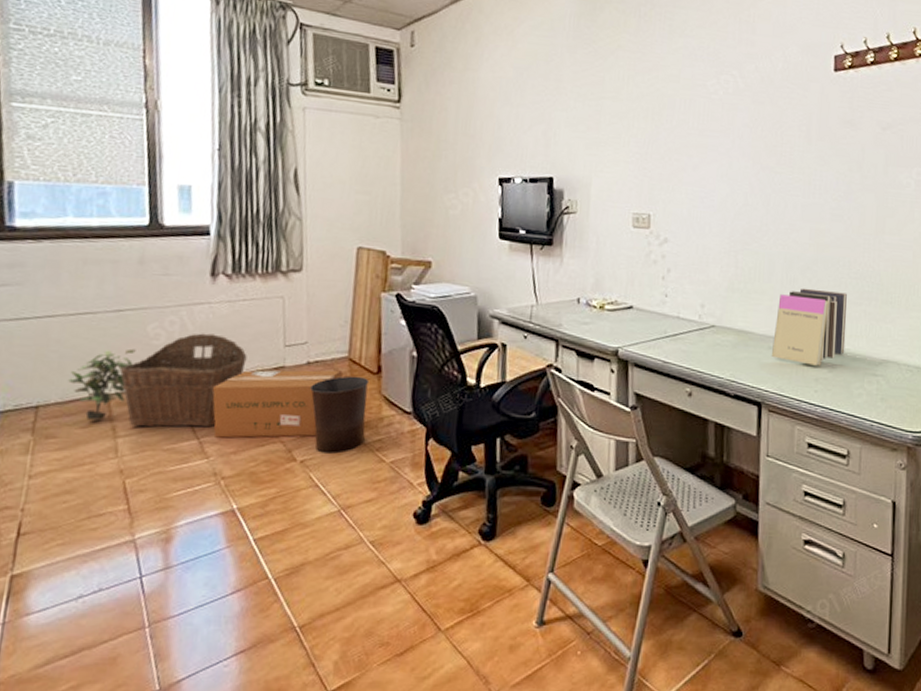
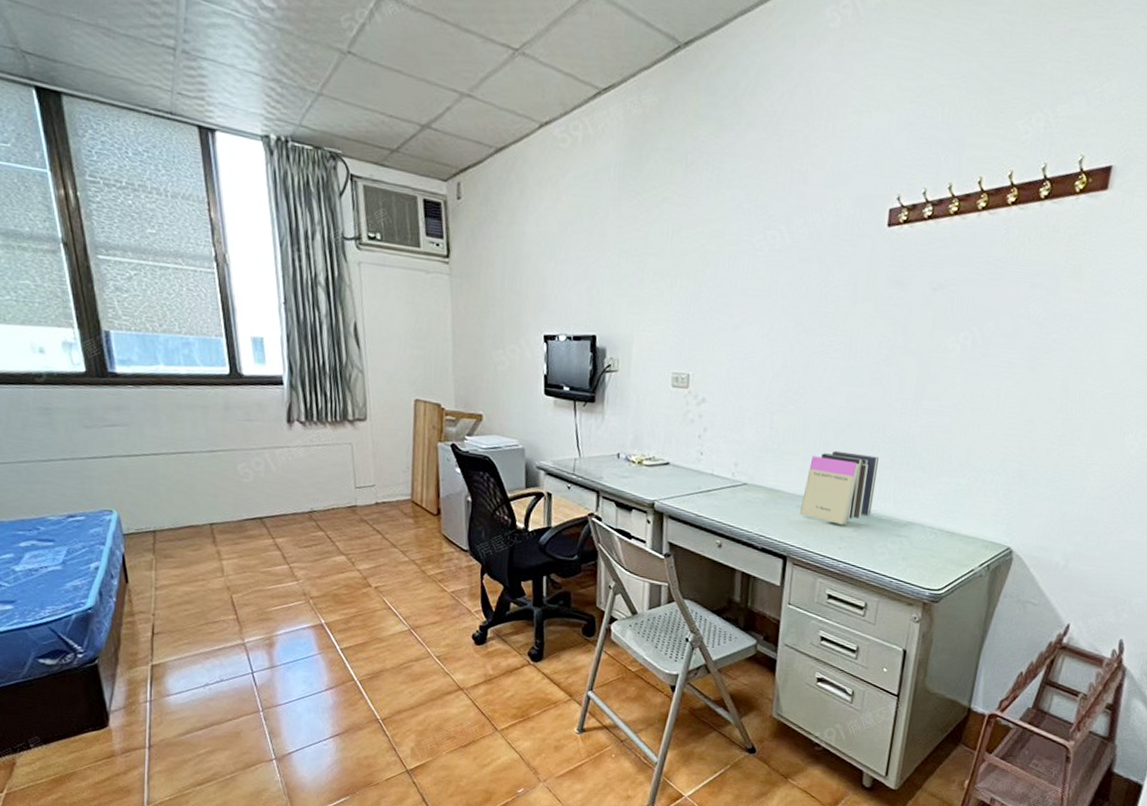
potted plant: present [68,348,136,421] -> none [177,485,230,545]
wicker basket: present [119,333,247,428] -> none [218,473,324,555]
box: present [212,370,343,439] -> none [297,508,407,567]
waste bin: present [310,376,370,453] -> none [380,516,431,582]

